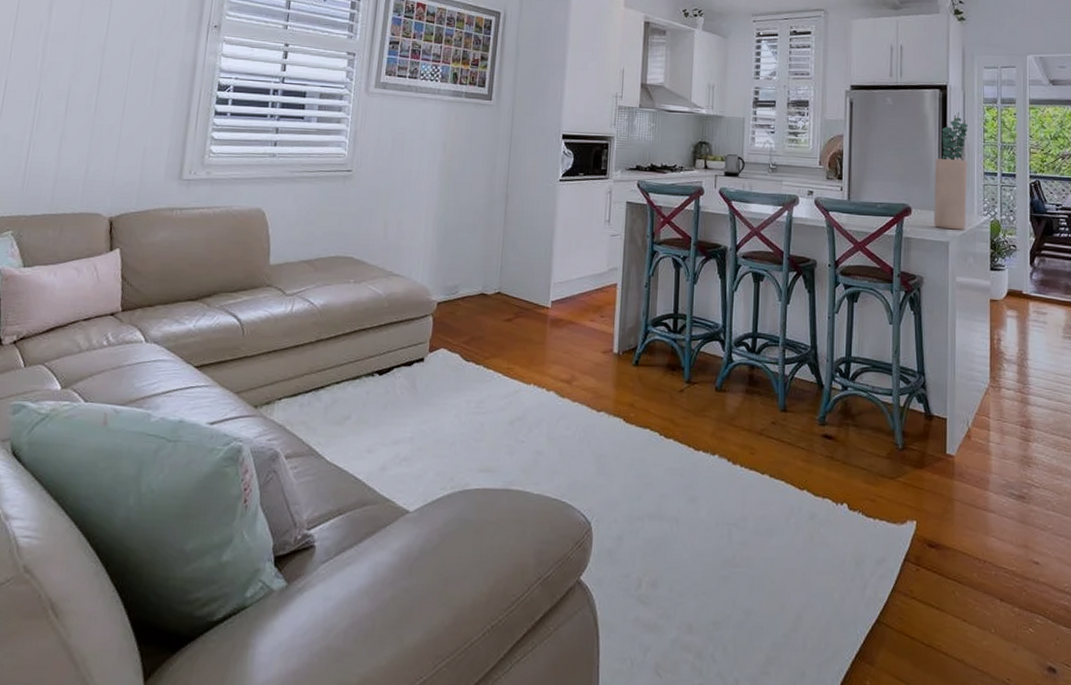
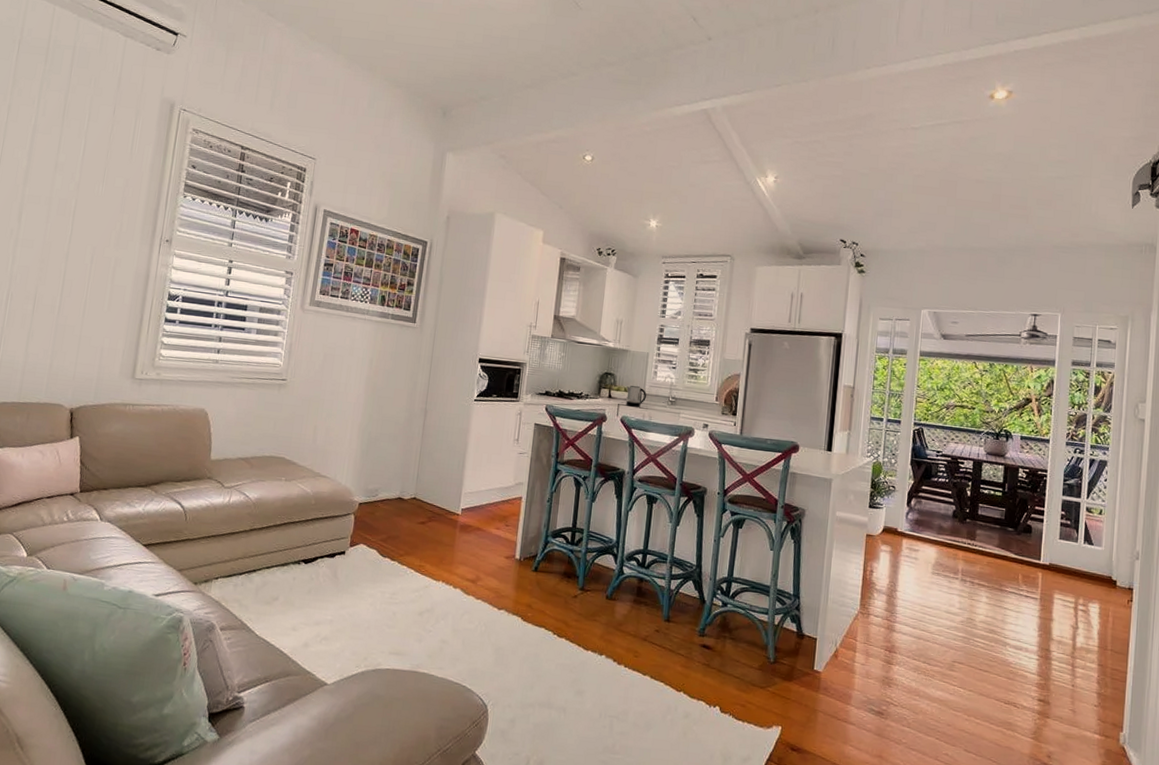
vase: present [934,113,968,230] -> none [819,360,859,469]

